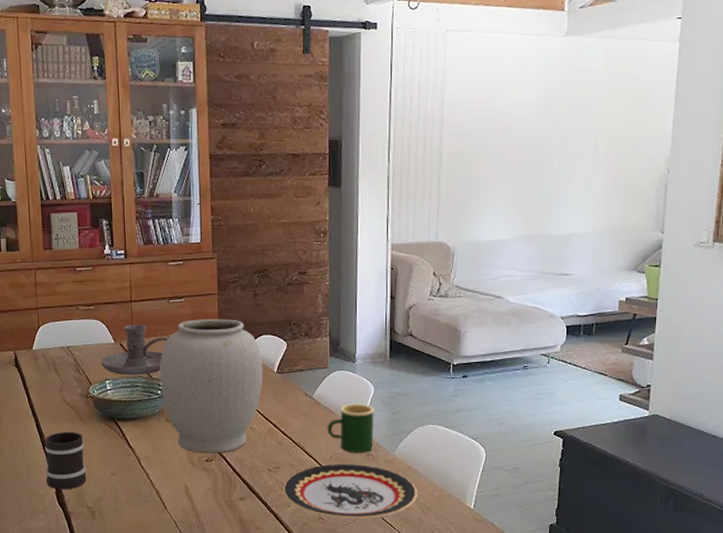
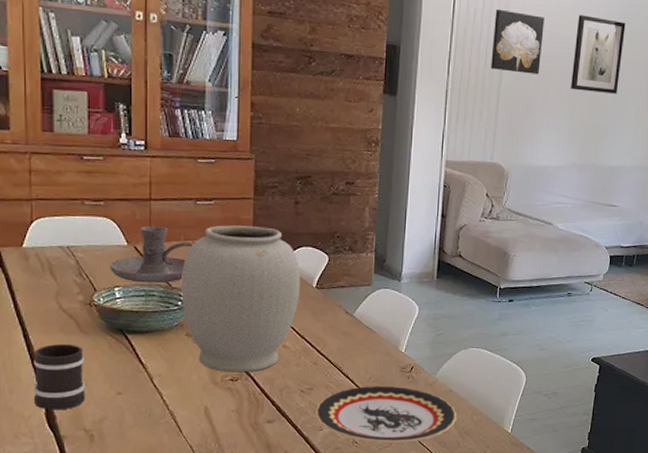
mug: present [327,404,374,454] -> none [367,324,418,376]
wall art: none [430,92,481,152] -> present [490,9,545,75]
wall art: none [513,87,567,163] -> present [571,15,626,94]

